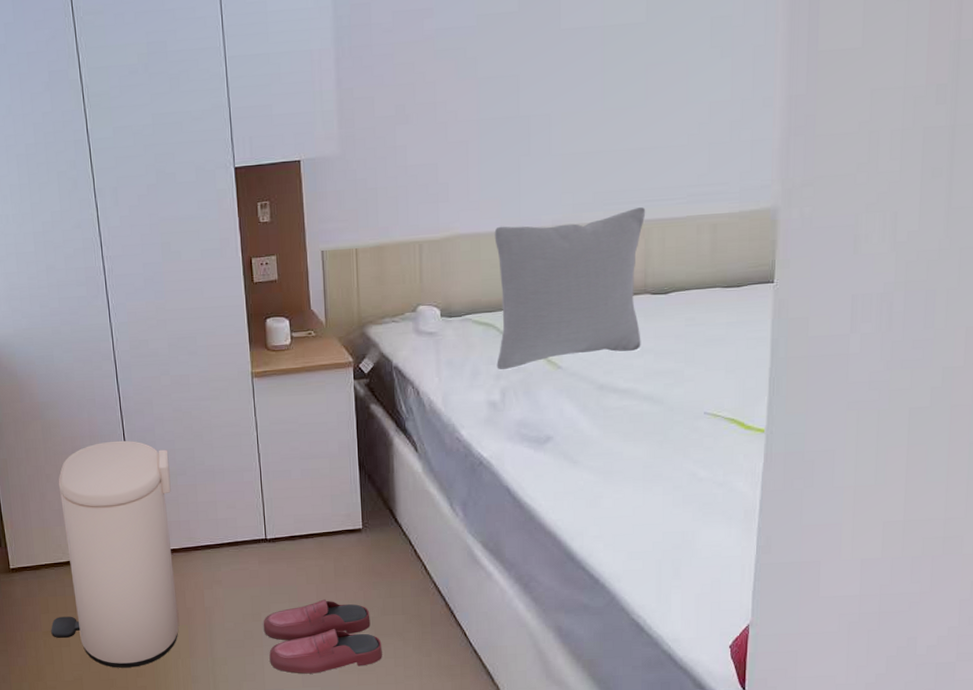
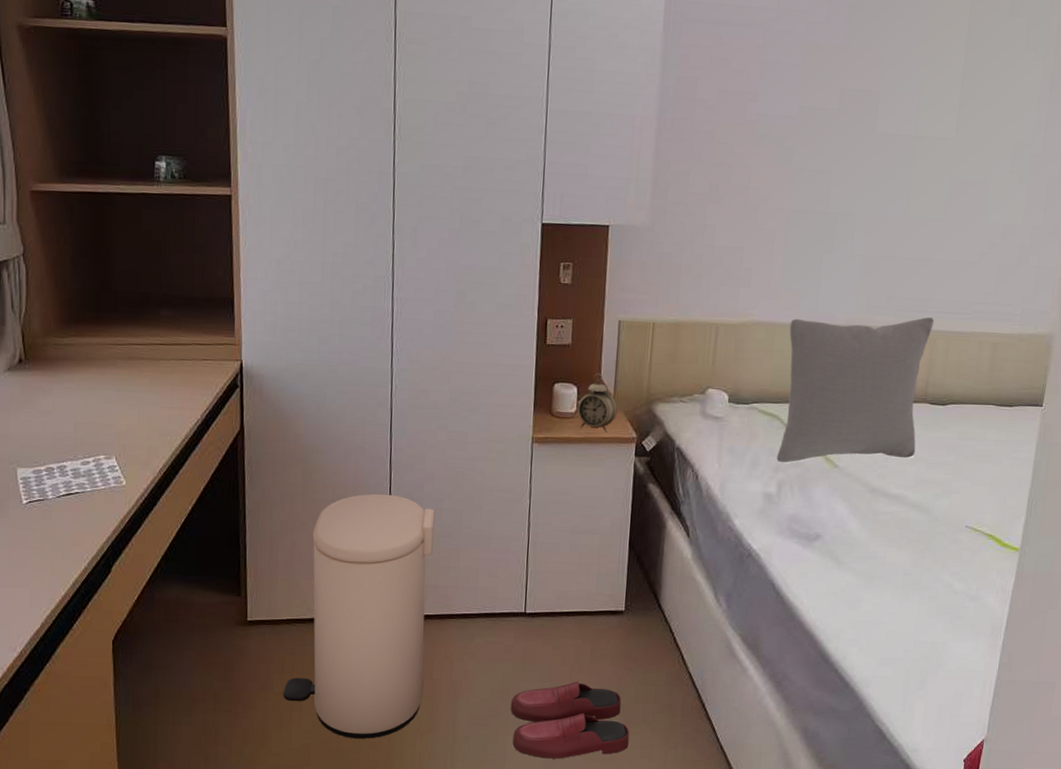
alarm clock: none [291,304,331,360] -> present [577,373,618,433]

